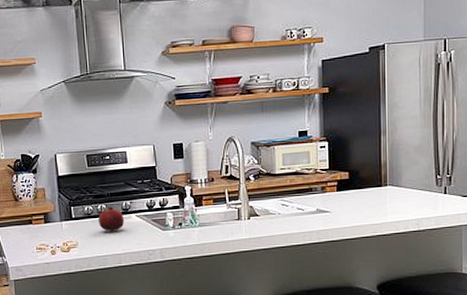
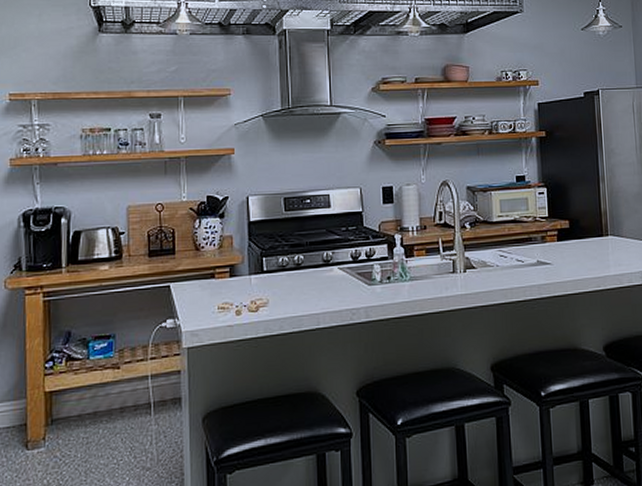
fruit: present [98,206,125,232] -> none [293,257,325,287]

